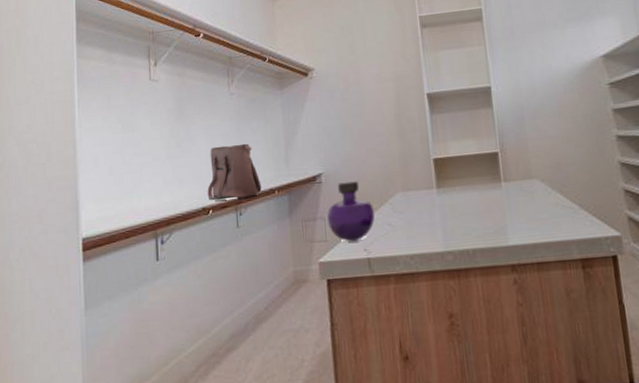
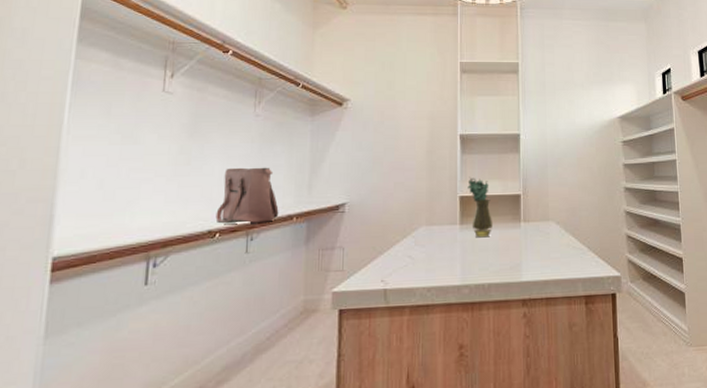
perfume bottle: present [327,181,375,242] -> none [347,213,397,273]
vase: none [440,137,472,201] -> present [468,176,494,238]

